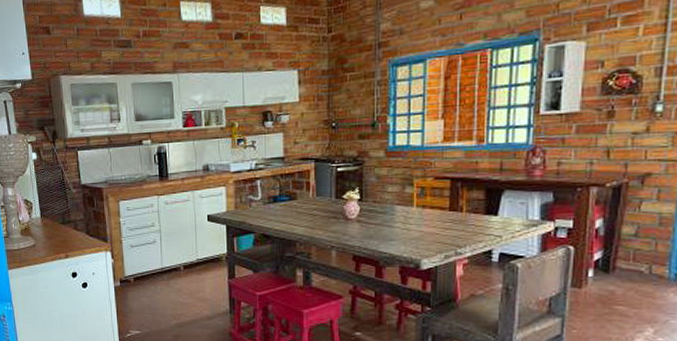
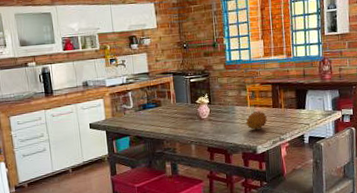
fruit: none [408,213,439,238] -> present [246,111,267,130]

